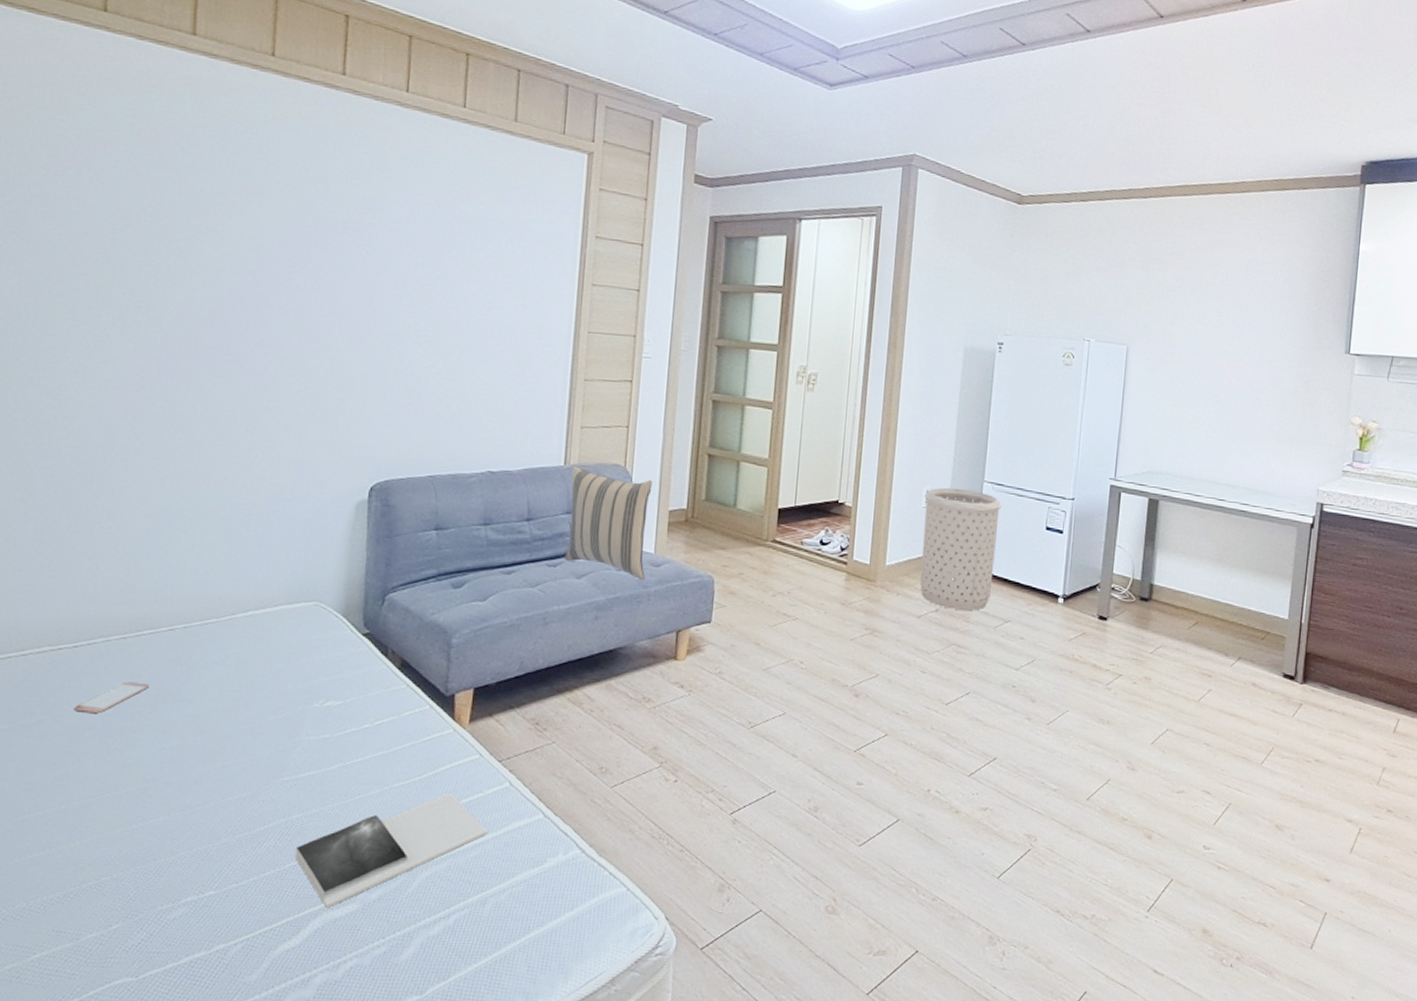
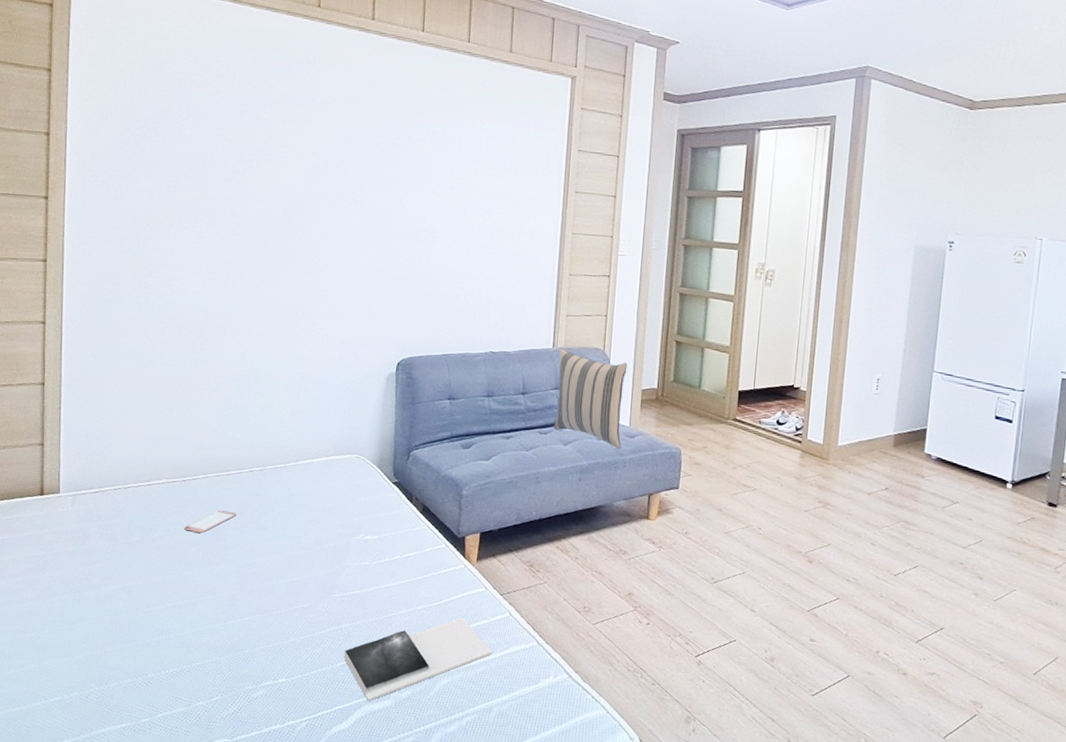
laundry basket: present [920,487,1002,610] -> none [870,376,951,491]

